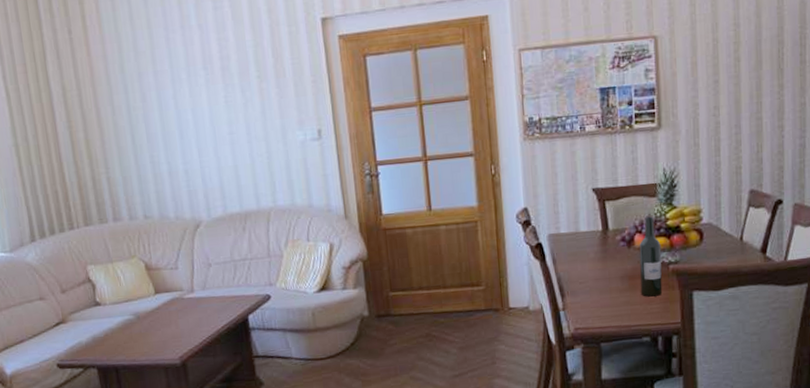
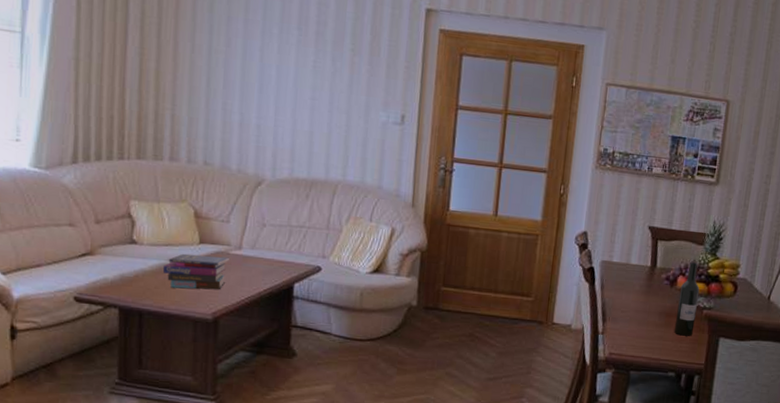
books: none [127,302,185,340] -> present [162,253,229,290]

